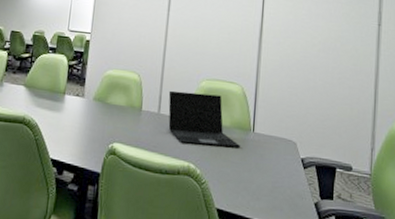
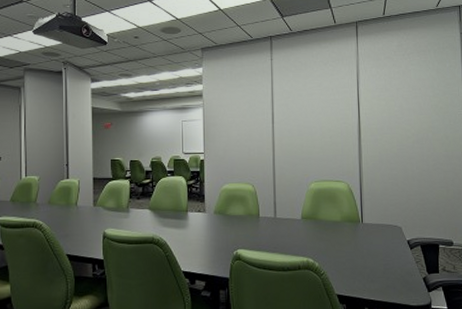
laptop: present [168,90,240,149] -> none [282,194,352,242]

